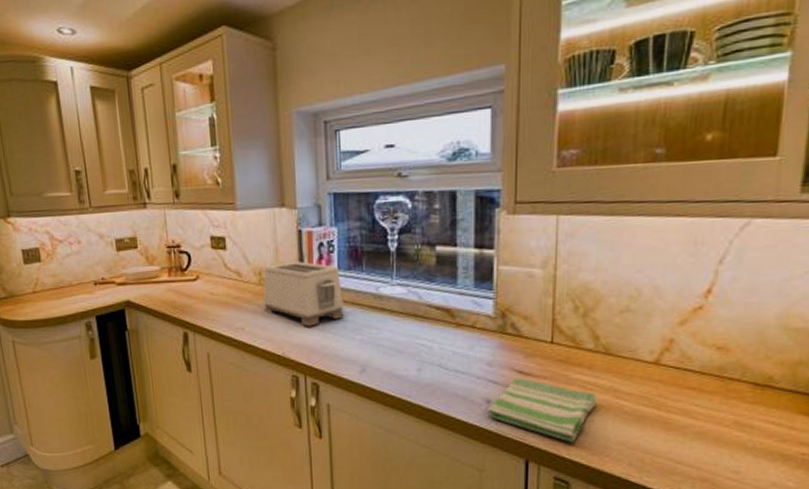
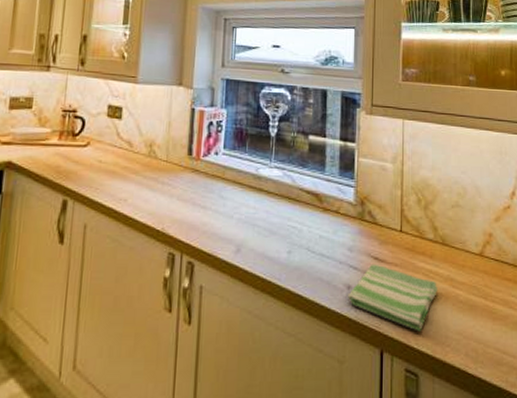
toaster: present [263,261,345,327] -> none [149,137,227,203]

